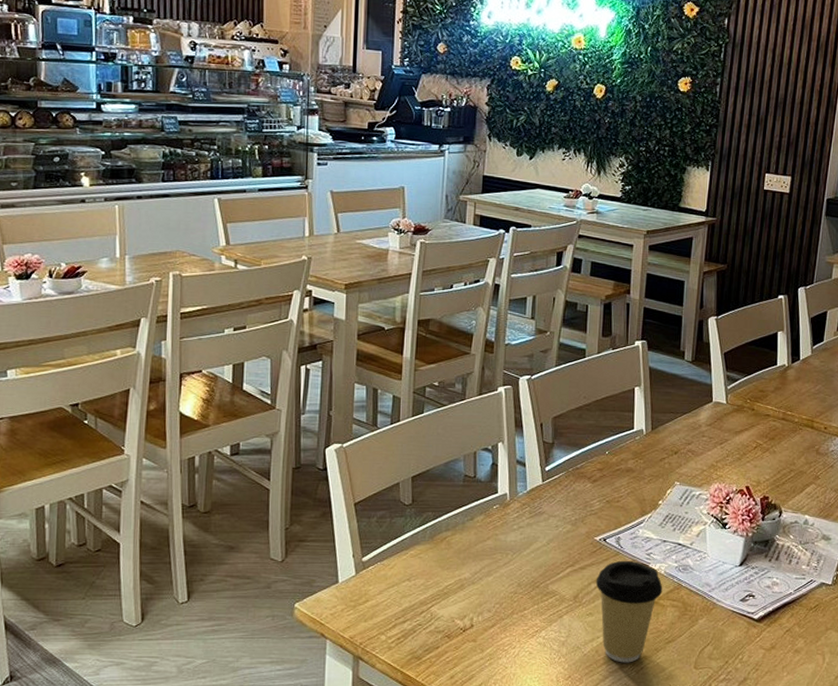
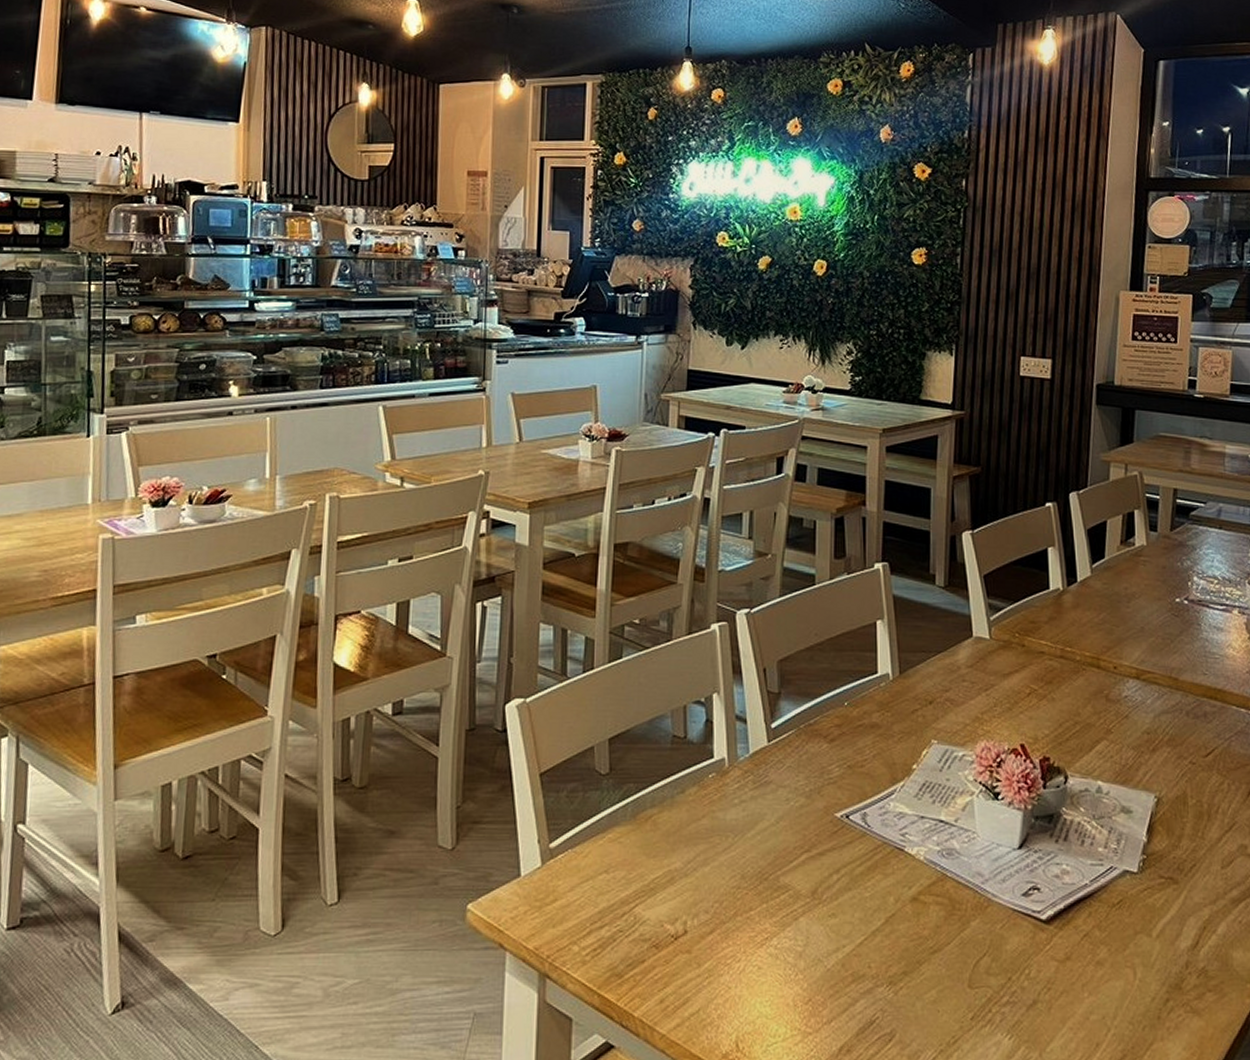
coffee cup: present [595,560,663,663] -> none [838,843,923,981]

